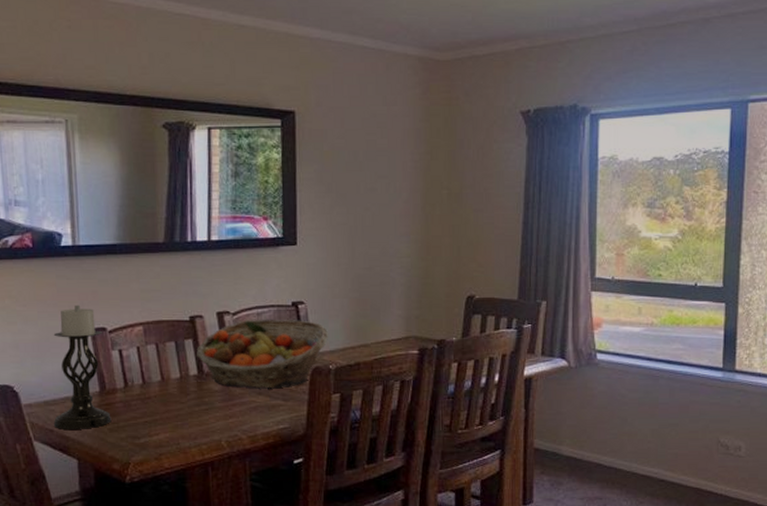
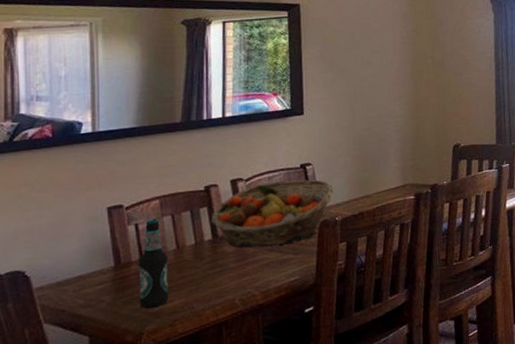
candle holder: present [53,305,112,429] -> none [66,186,126,309]
bottle: none [123,347,154,439] -> present [138,219,169,309]

